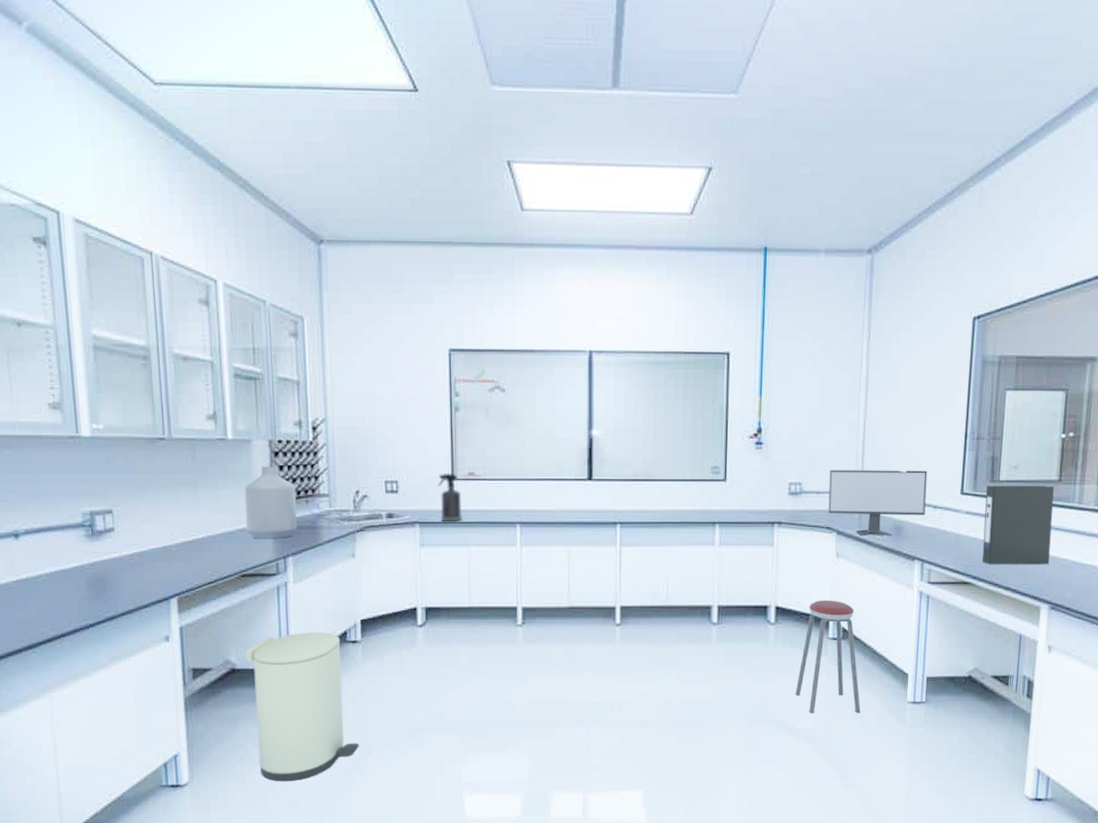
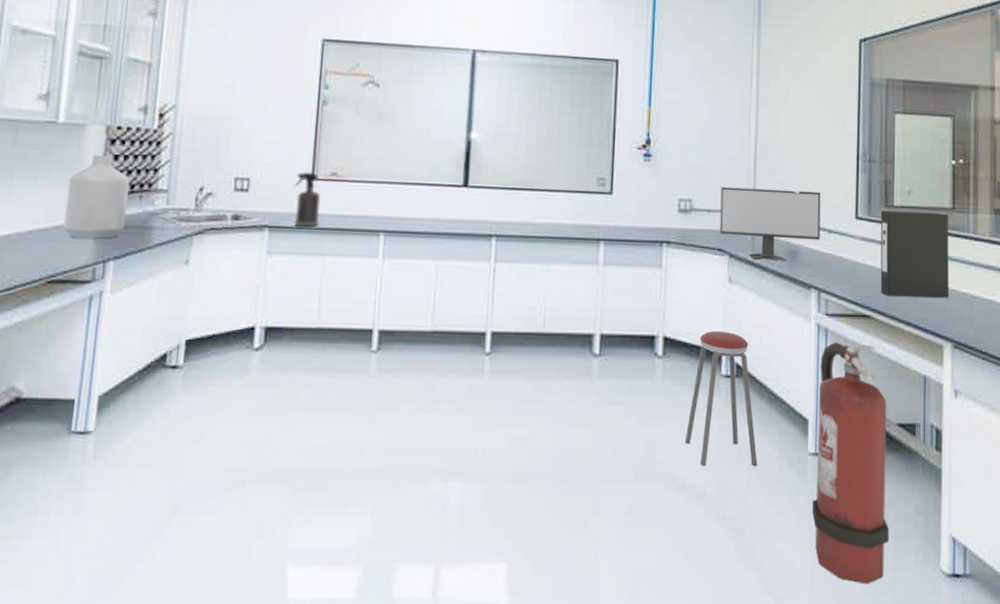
pedal bin: present [245,632,359,782] -> none [30,353,163,549]
fire extinguisher: none [909,607,983,806] -> present [812,342,890,584]

